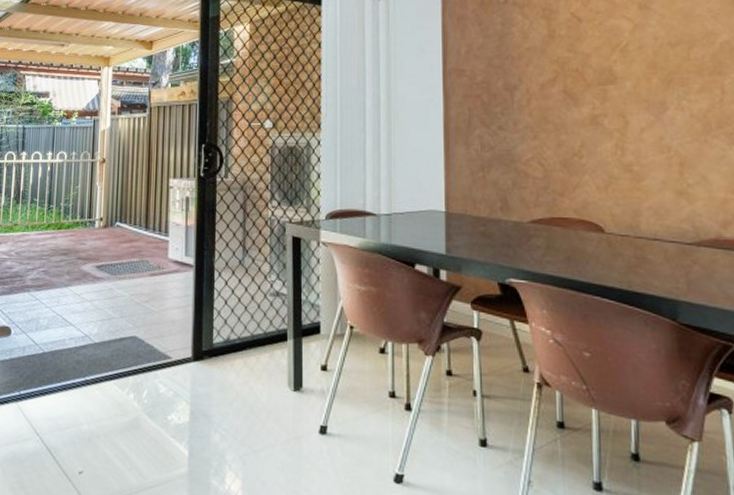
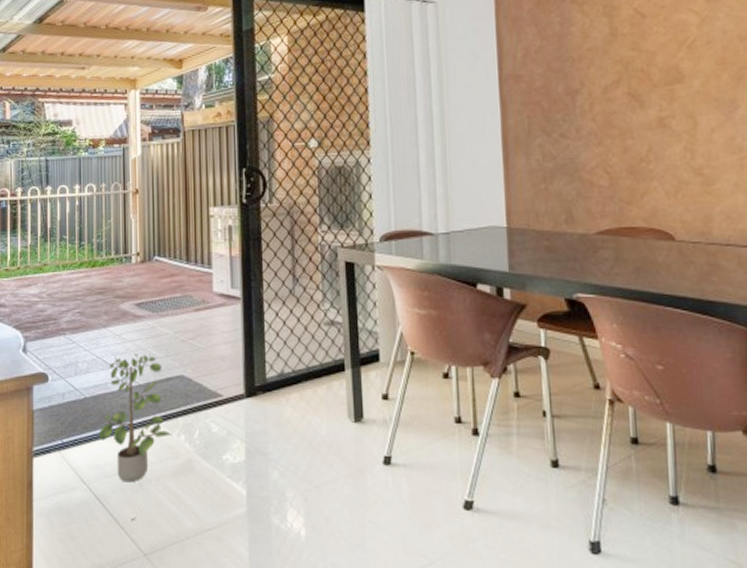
potted plant: none [53,313,122,437] -> present [98,353,172,483]

